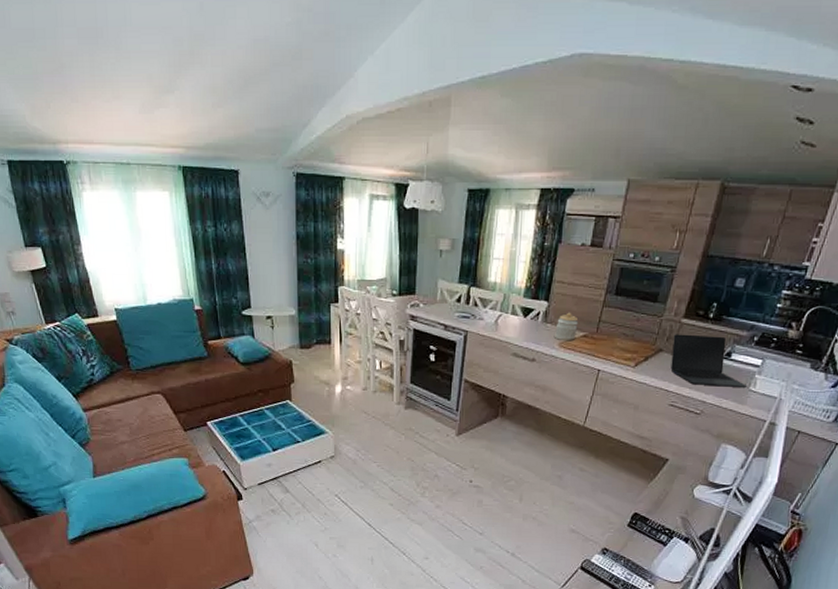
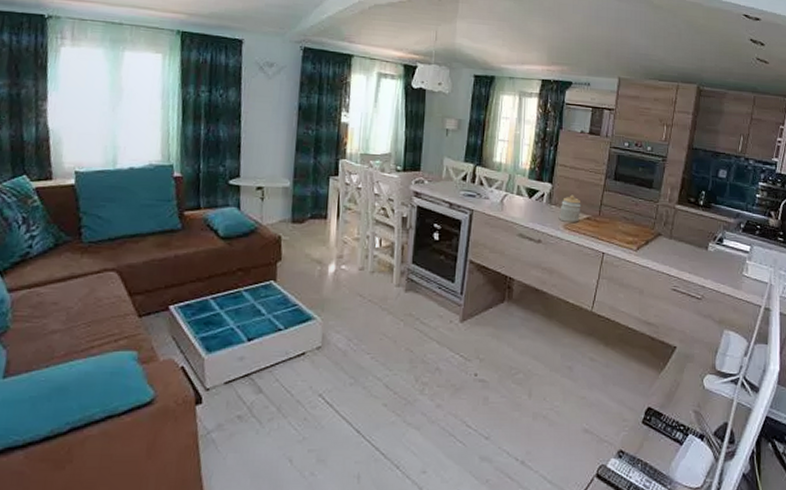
laptop: present [670,334,746,387] -> none [670,219,740,273]

